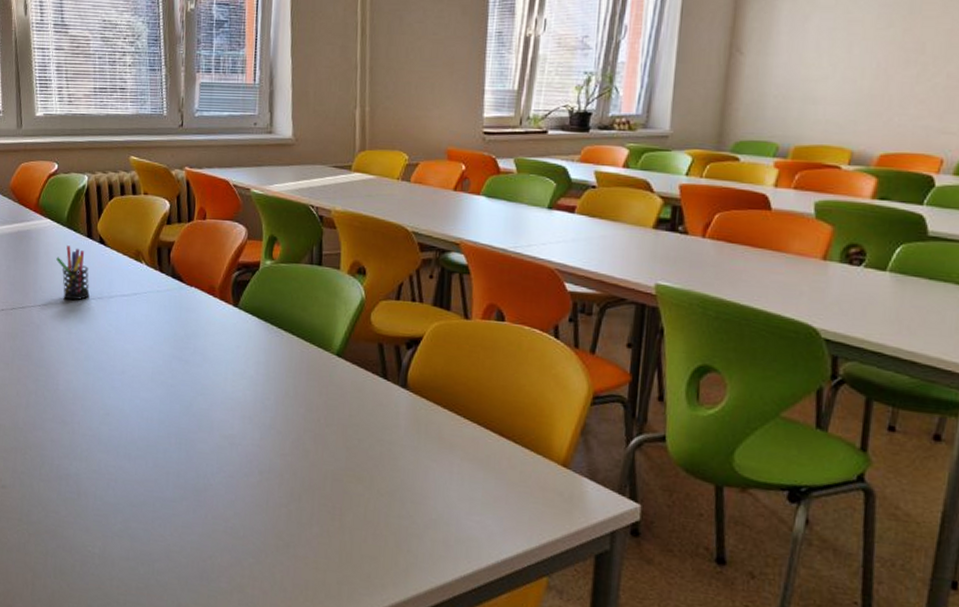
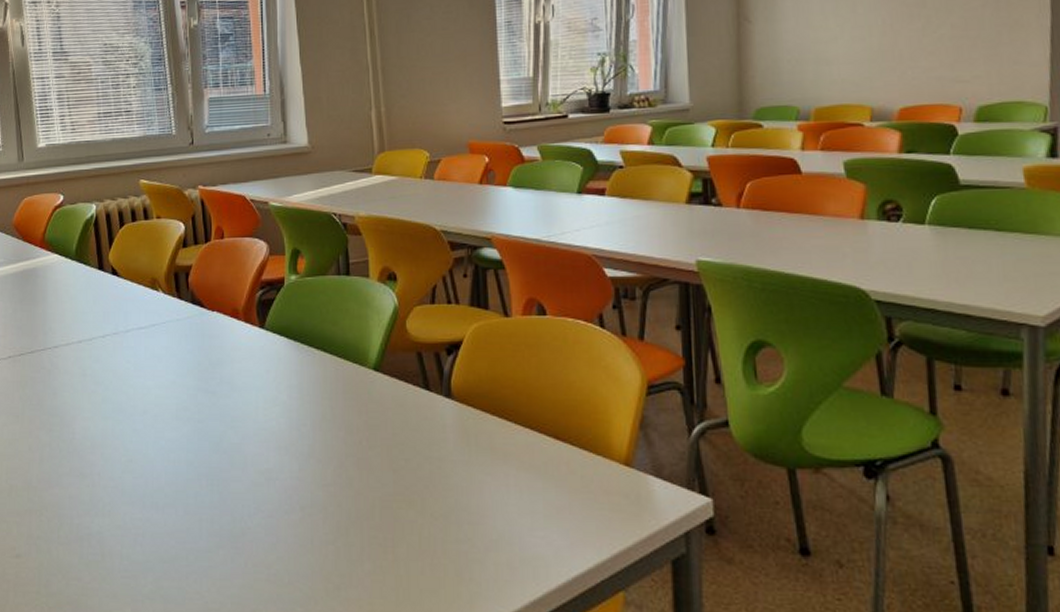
pen holder: present [56,246,90,301] -> none [66,280,104,339]

